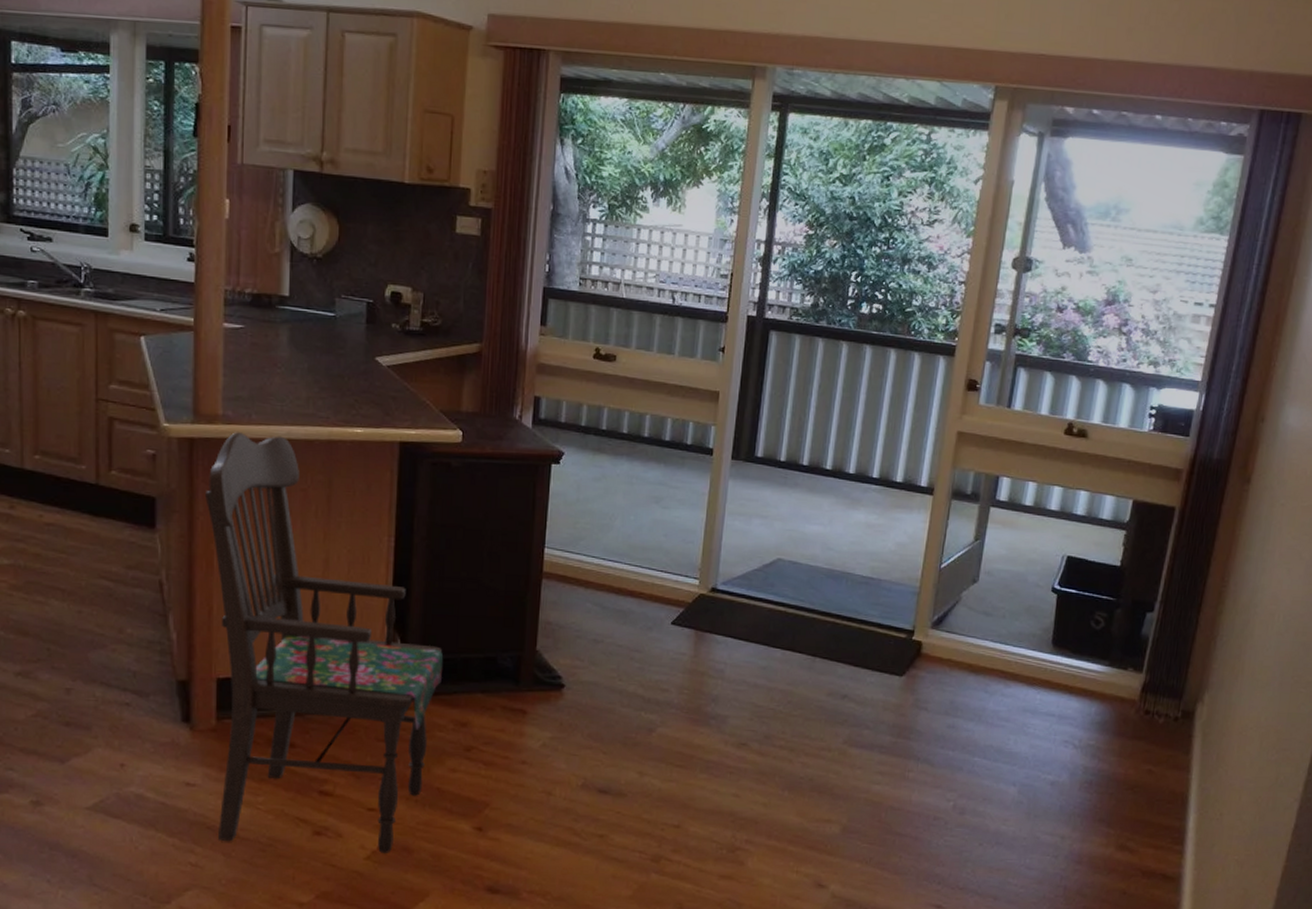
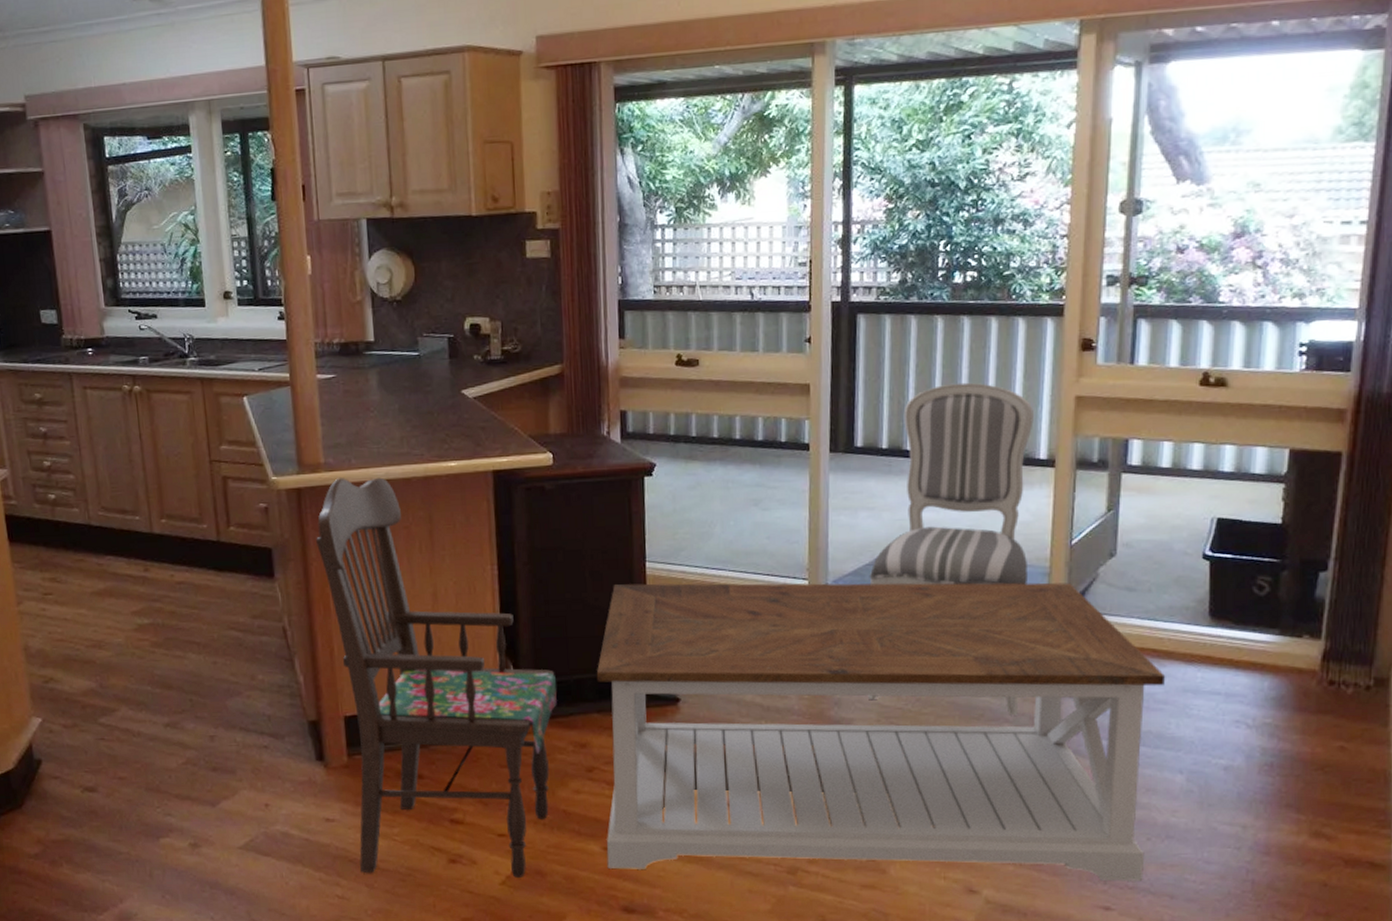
coffee table: none [476,567,1010,883] -> present [596,582,1166,882]
dining chair: none [744,406,920,723] -> present [868,382,1034,716]

